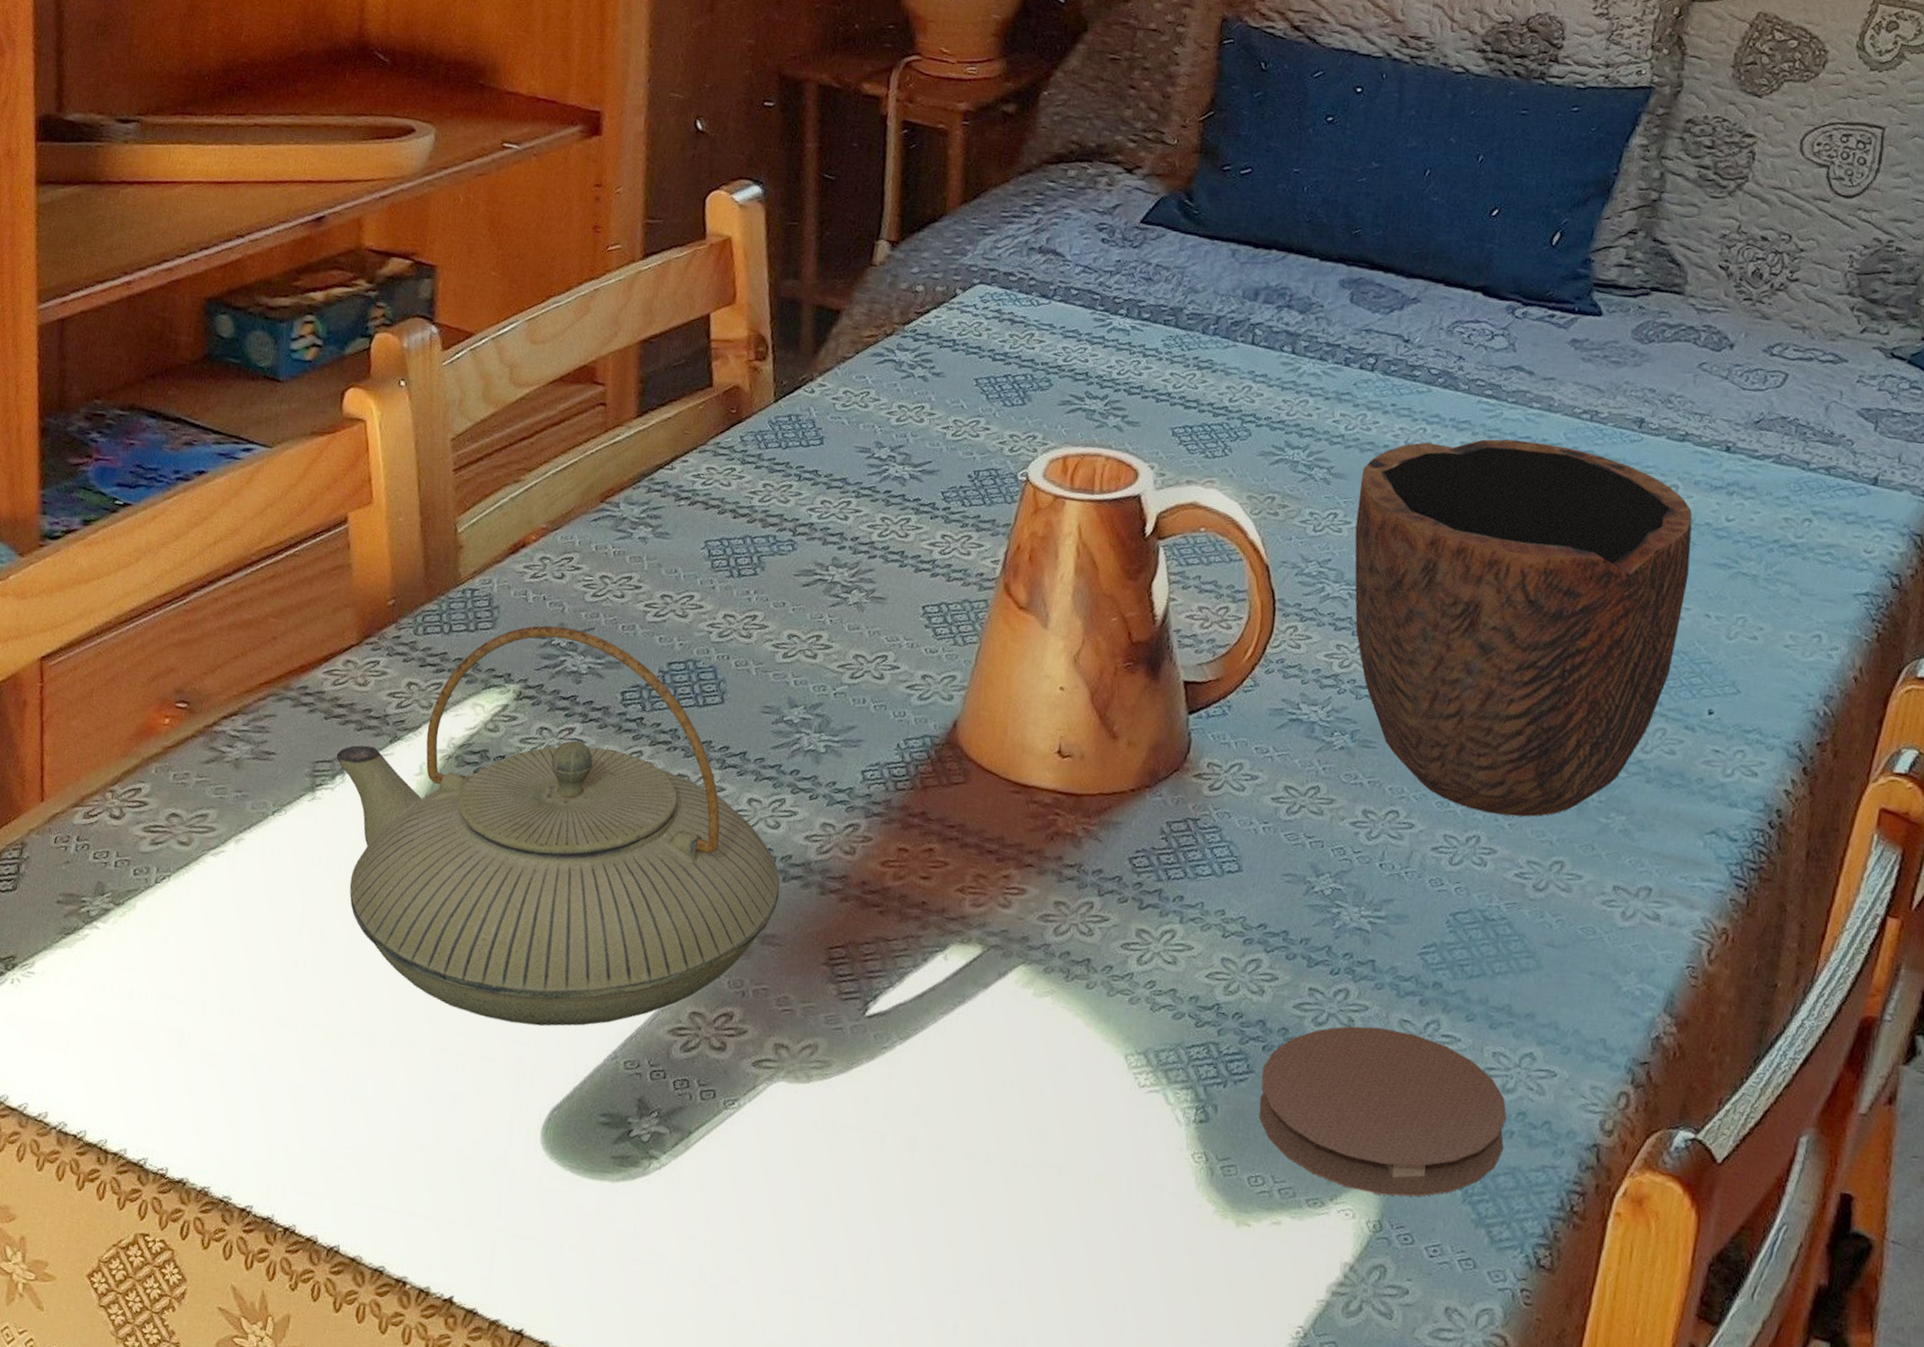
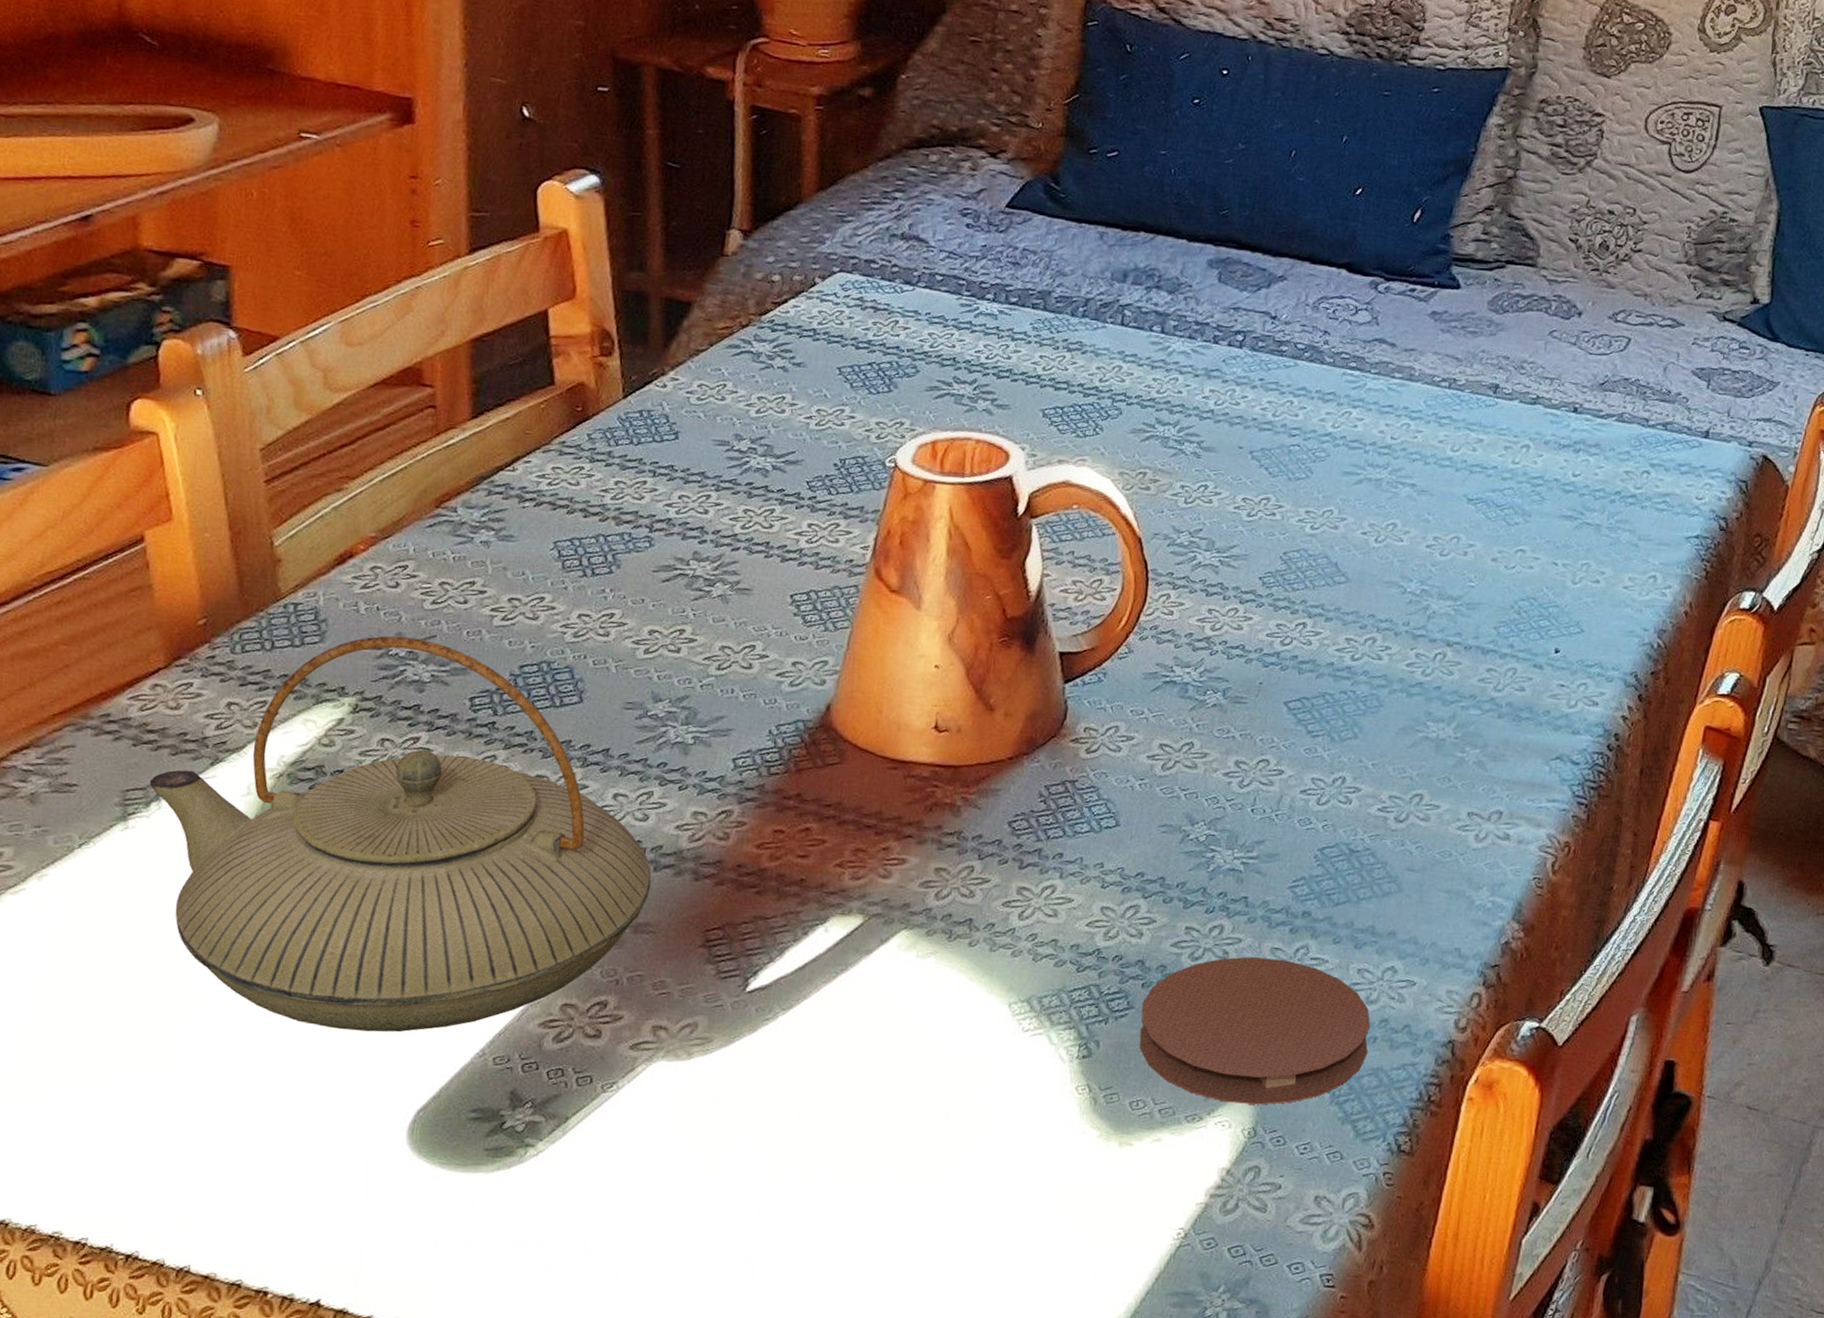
bowl: present [1354,439,1693,817] -> none [1225,408,1542,757]

